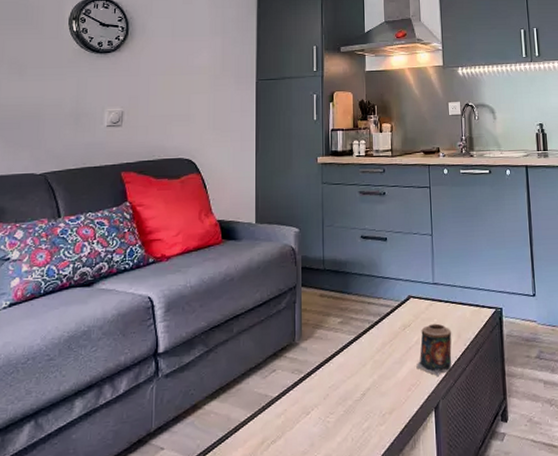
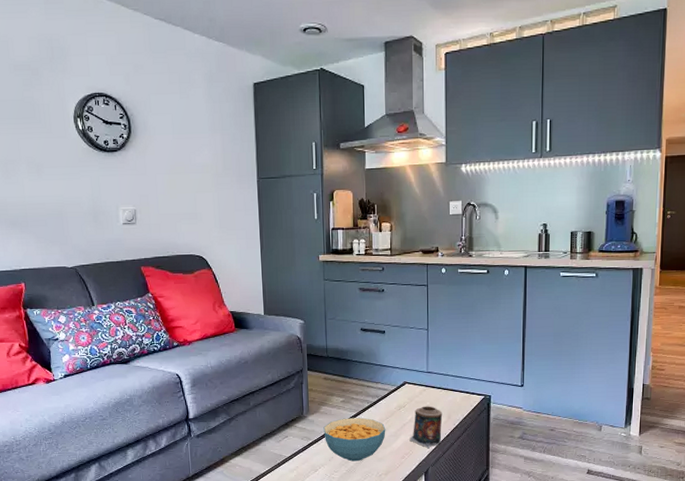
cereal bowl: none [318,341,390,399] -> present [323,417,386,462]

